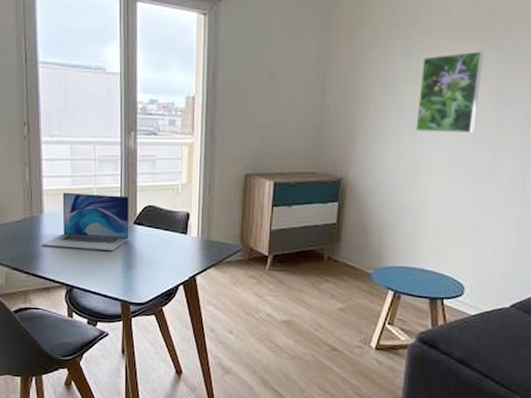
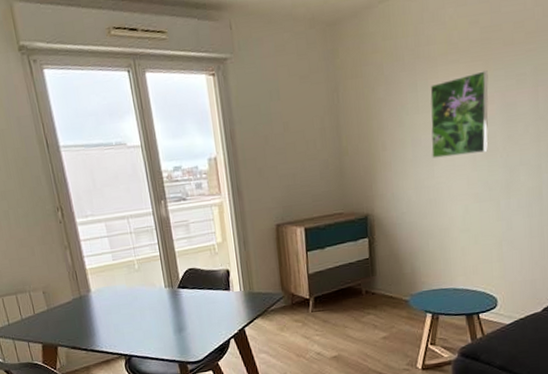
laptop: present [41,192,129,251] -> none [94,262,175,323]

